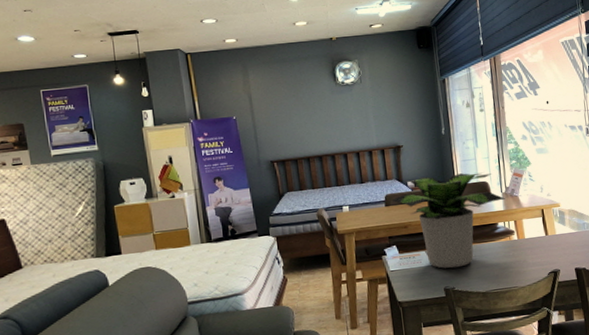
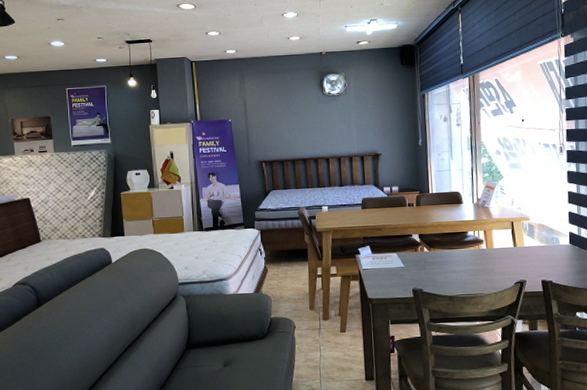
potted plant: present [391,172,505,269] -> none [368,183,476,271]

